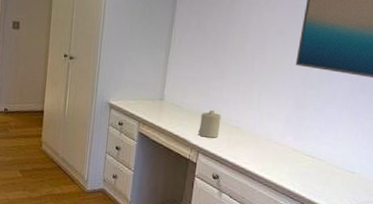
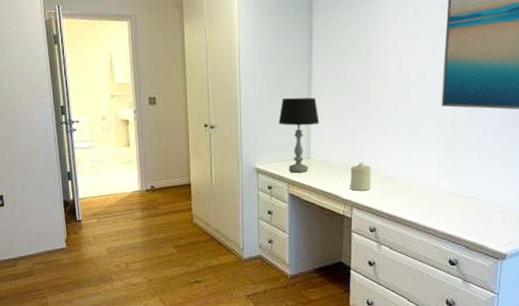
table lamp: none [136,38,177,114] -> present [278,97,320,173]

